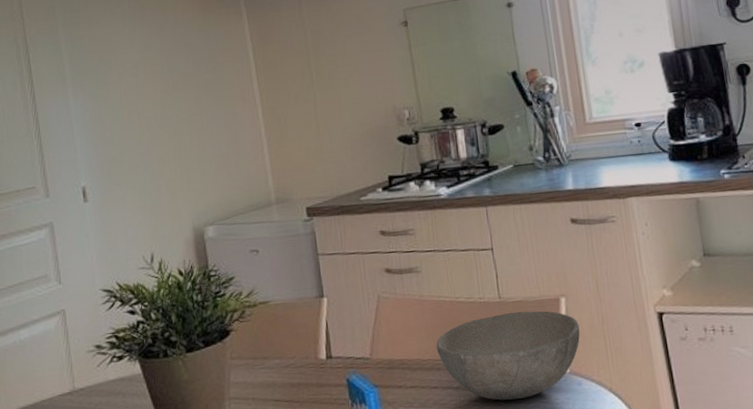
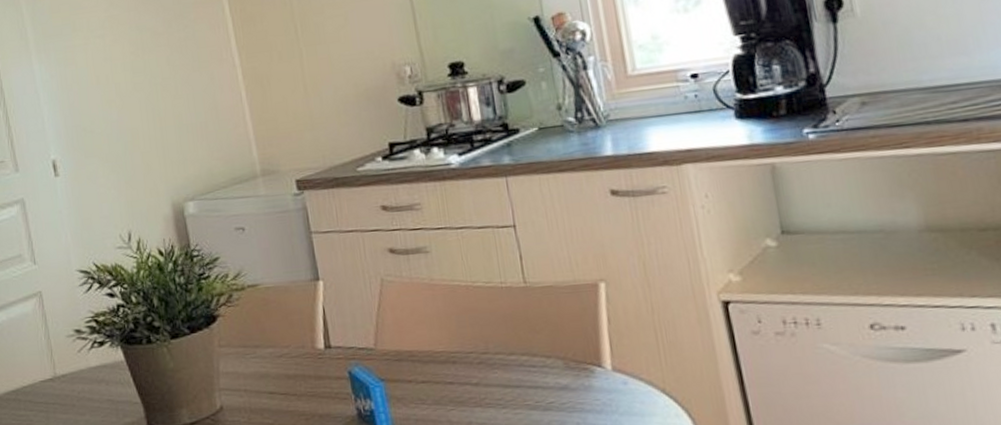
bowl: present [436,310,580,401] -> none [450,297,625,400]

